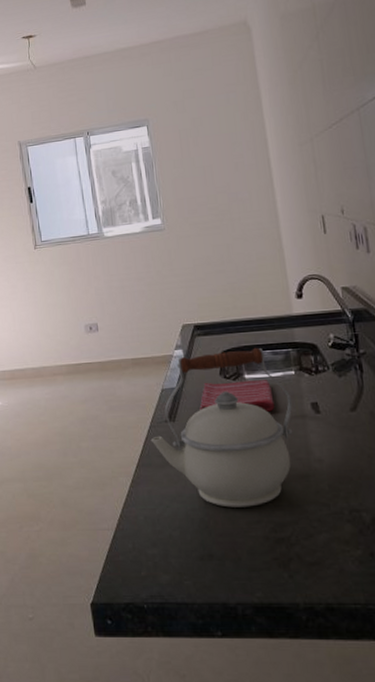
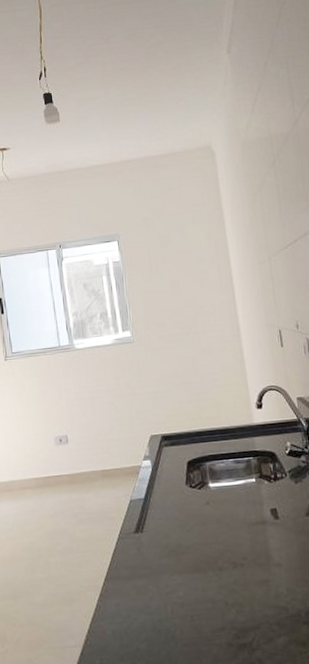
kettle: present [151,347,293,508] -> none [119,456,254,617]
dish towel: present [199,380,275,412] -> none [166,488,237,521]

